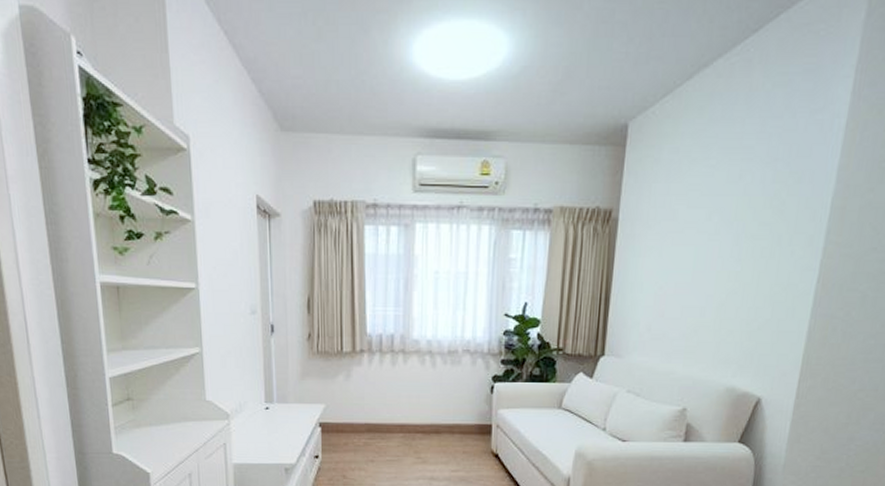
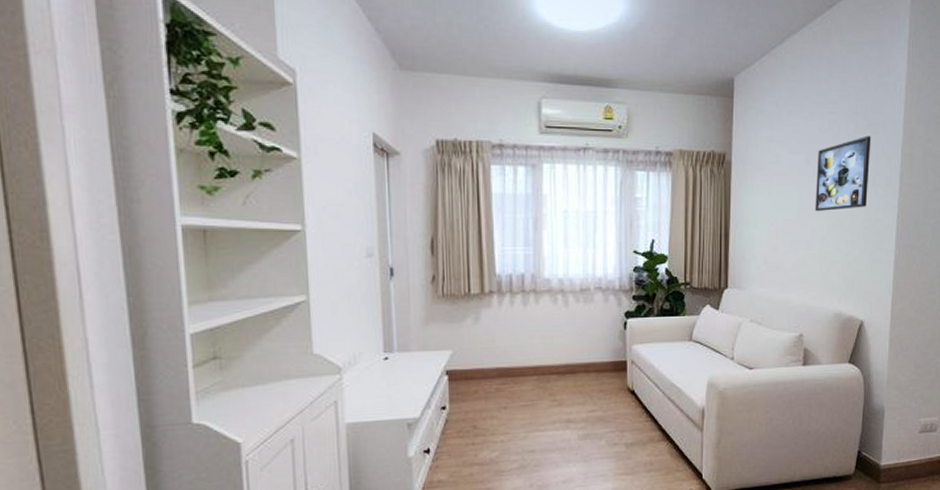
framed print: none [713,185,793,275] -> present [815,135,872,212]

